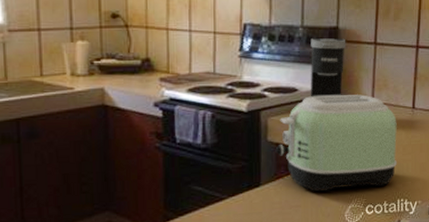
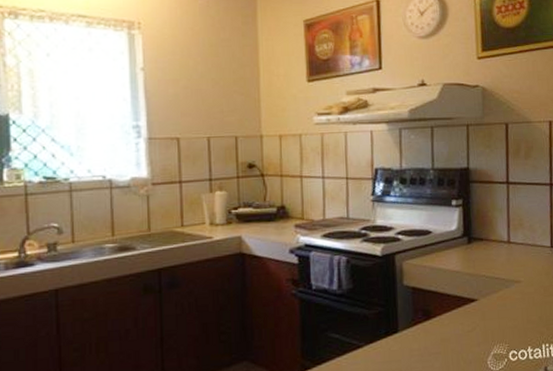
toaster: present [275,94,397,192] -> none [411,235,539,338]
coffee maker: present [310,38,346,97] -> none [442,179,478,239]

